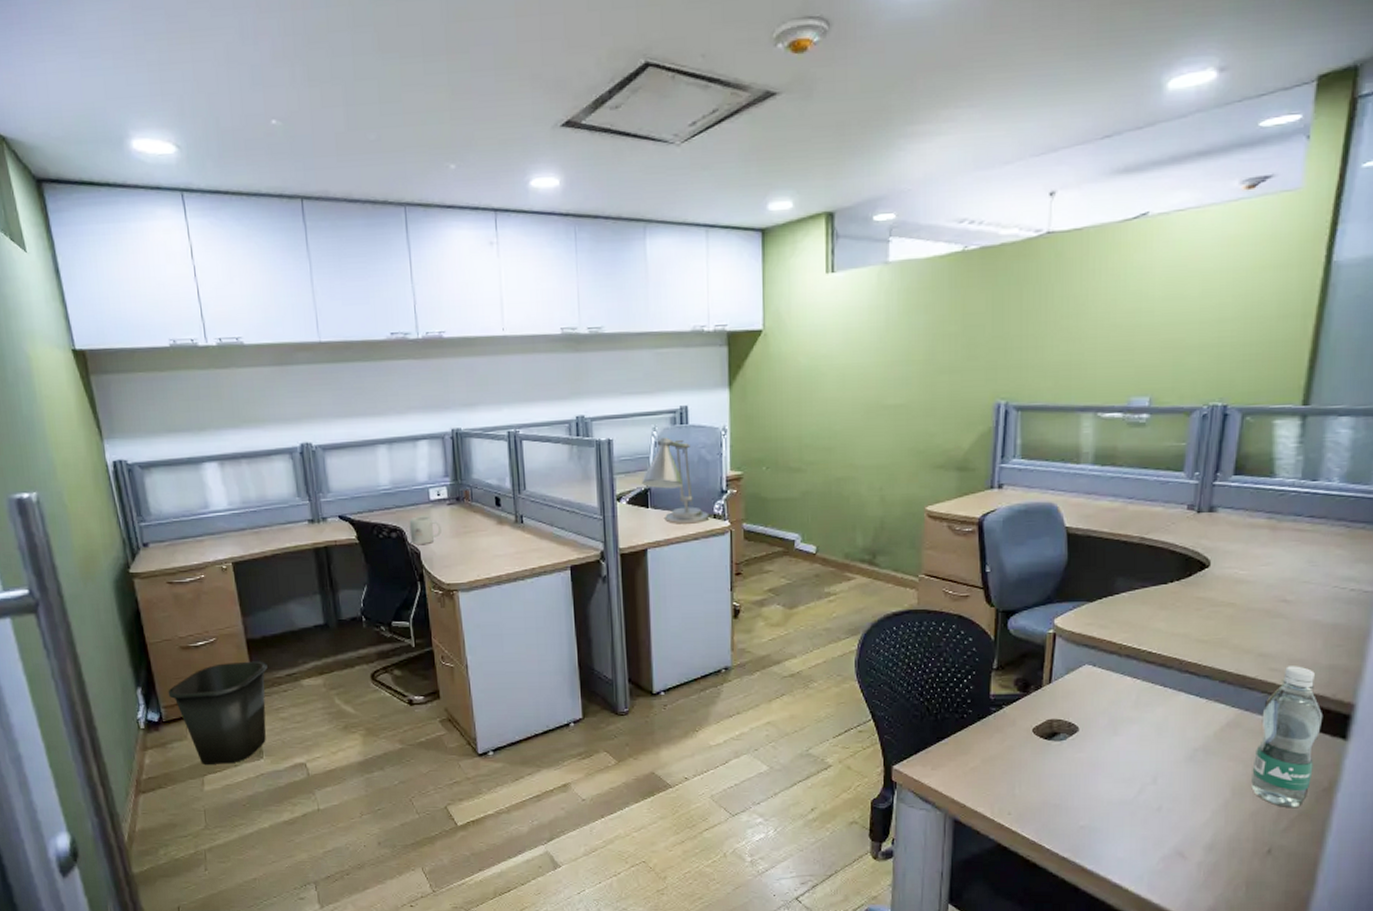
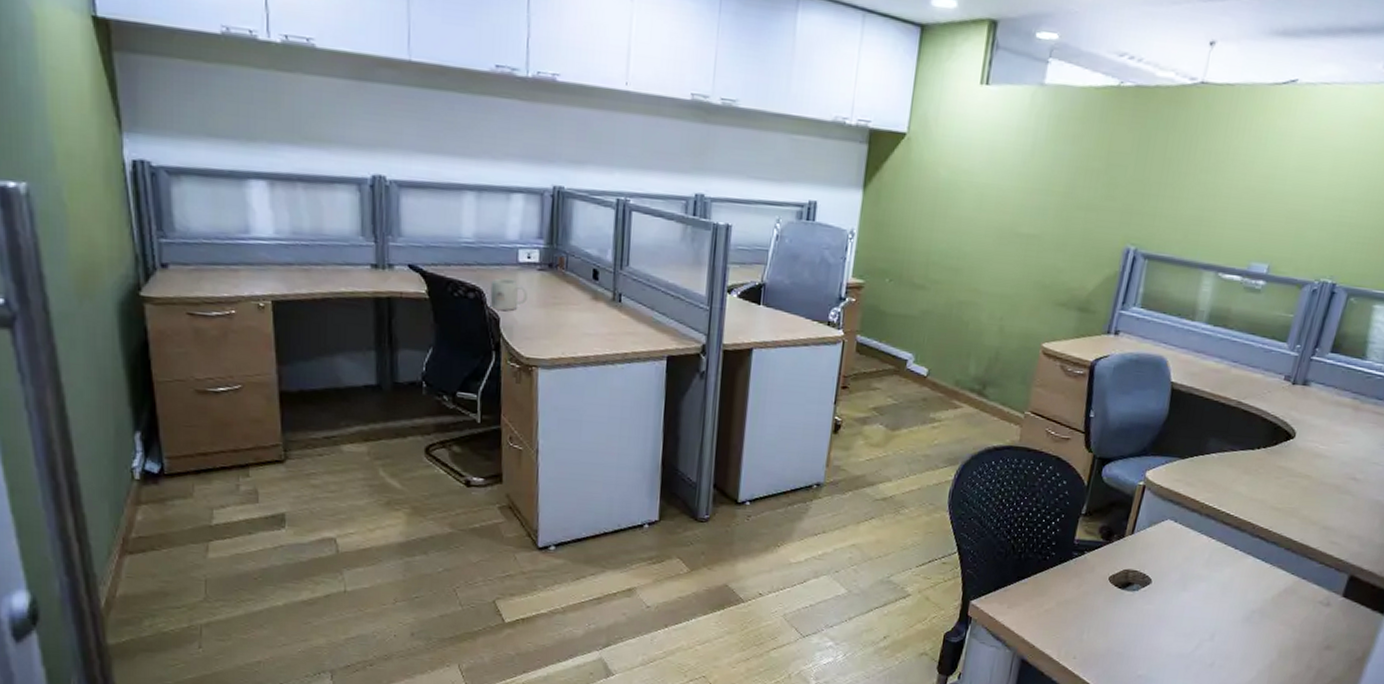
waste bin: present [168,661,268,764] -> none [174,415,302,530]
desk lamp: present [642,437,711,525] -> none [757,231,825,330]
bottle: present [1251,666,1323,807] -> none [1295,541,1369,673]

